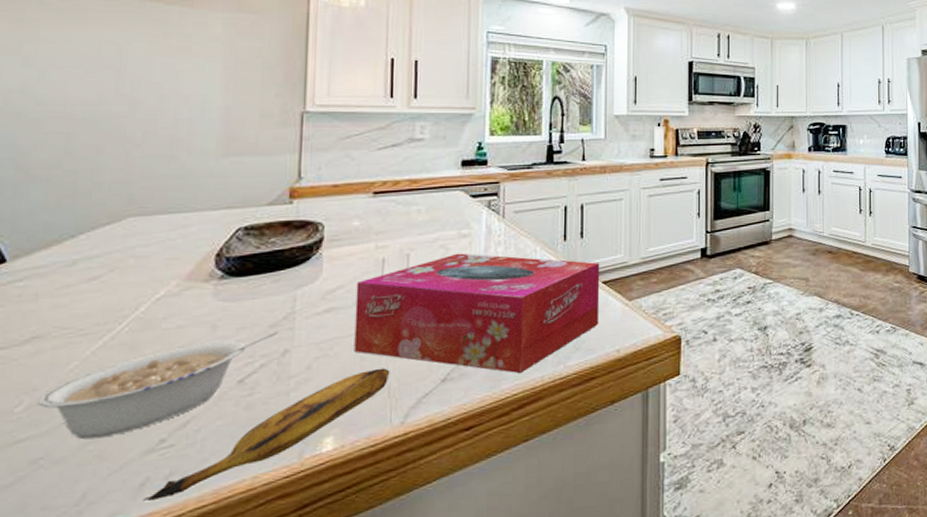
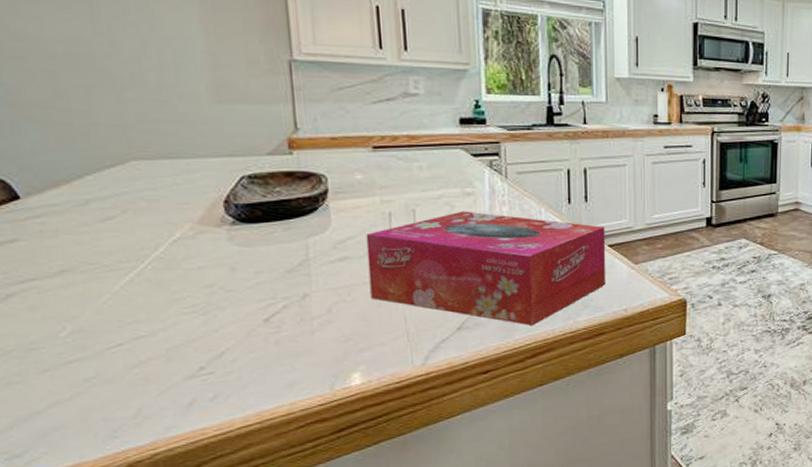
legume: present [37,332,278,440] -> none [79,277,296,364]
banana: present [142,368,390,502] -> none [193,314,407,419]

